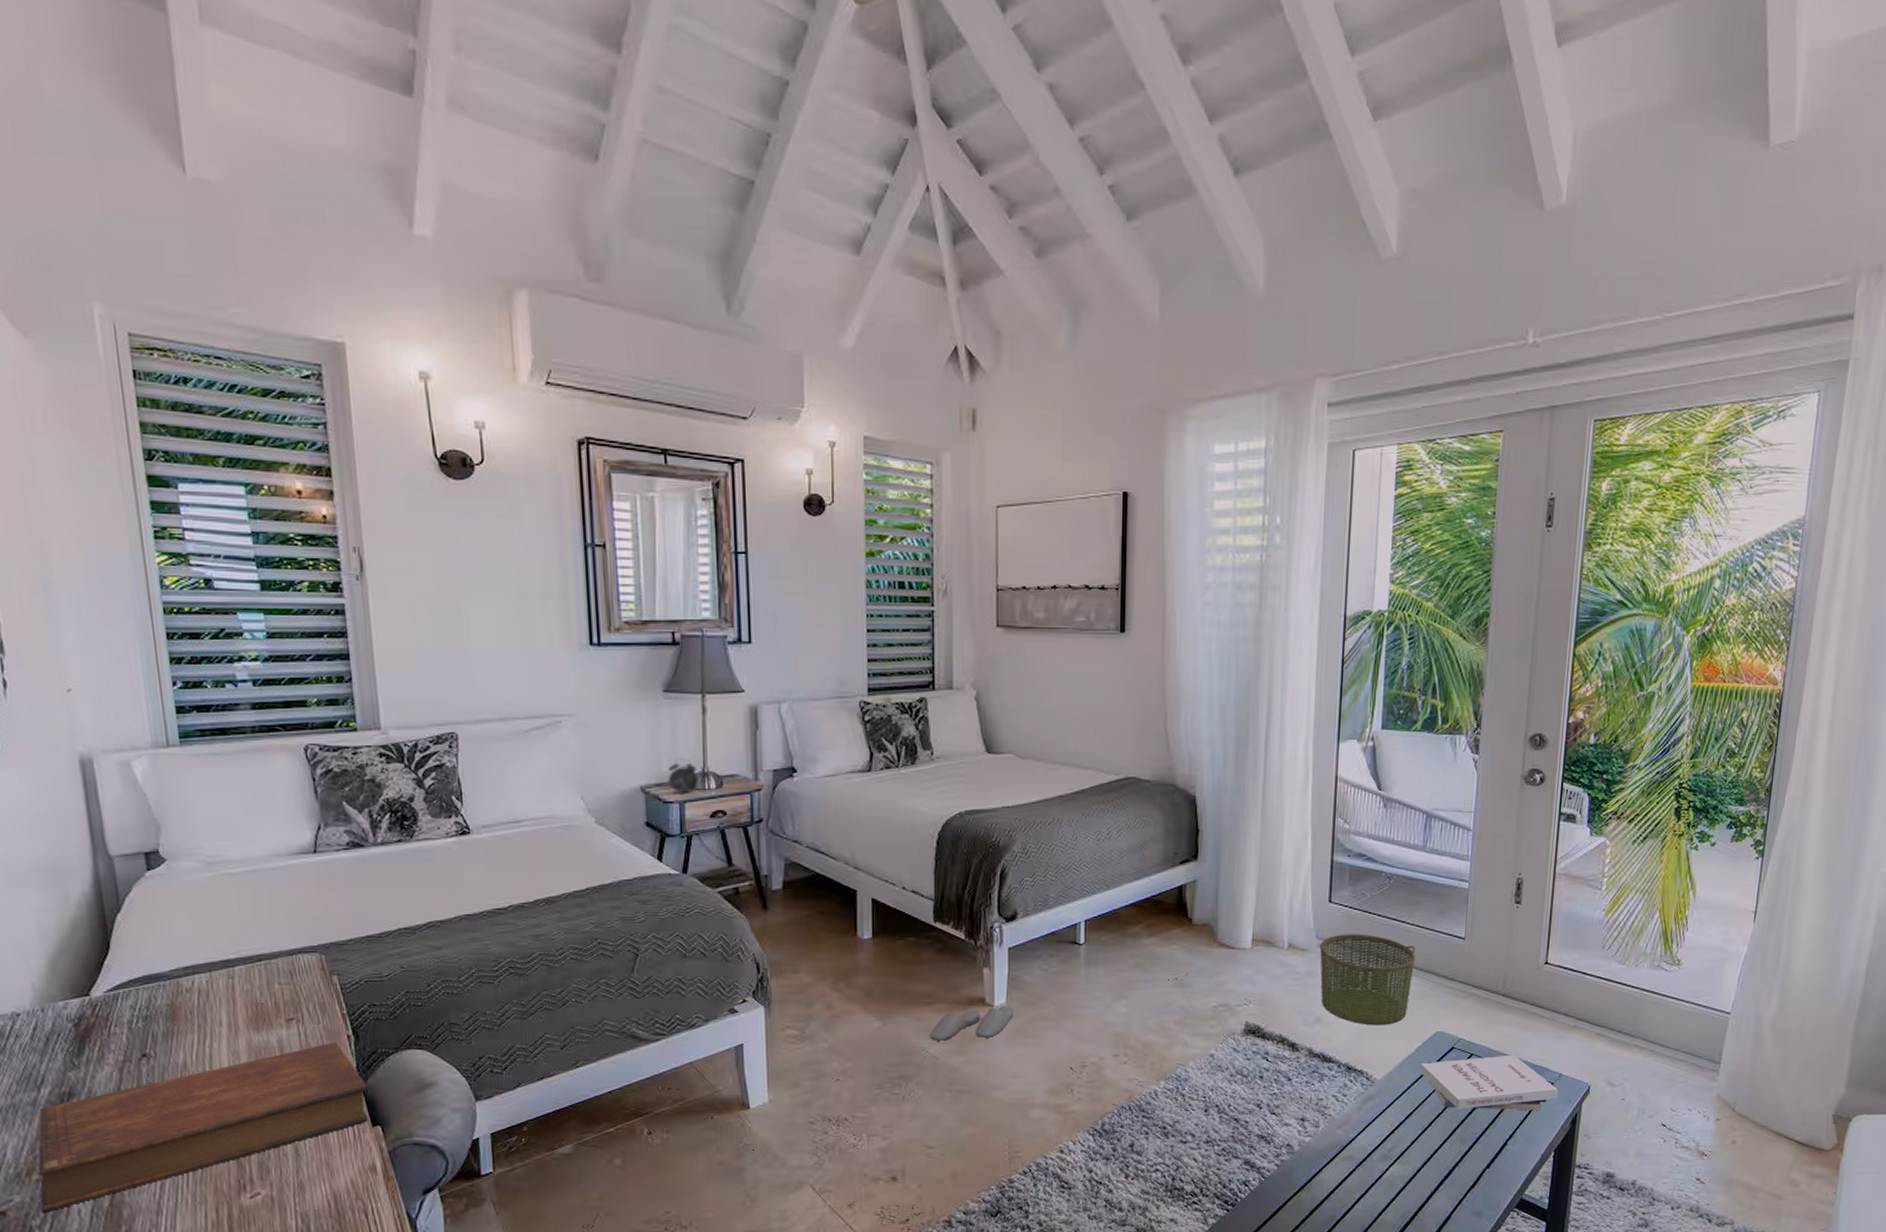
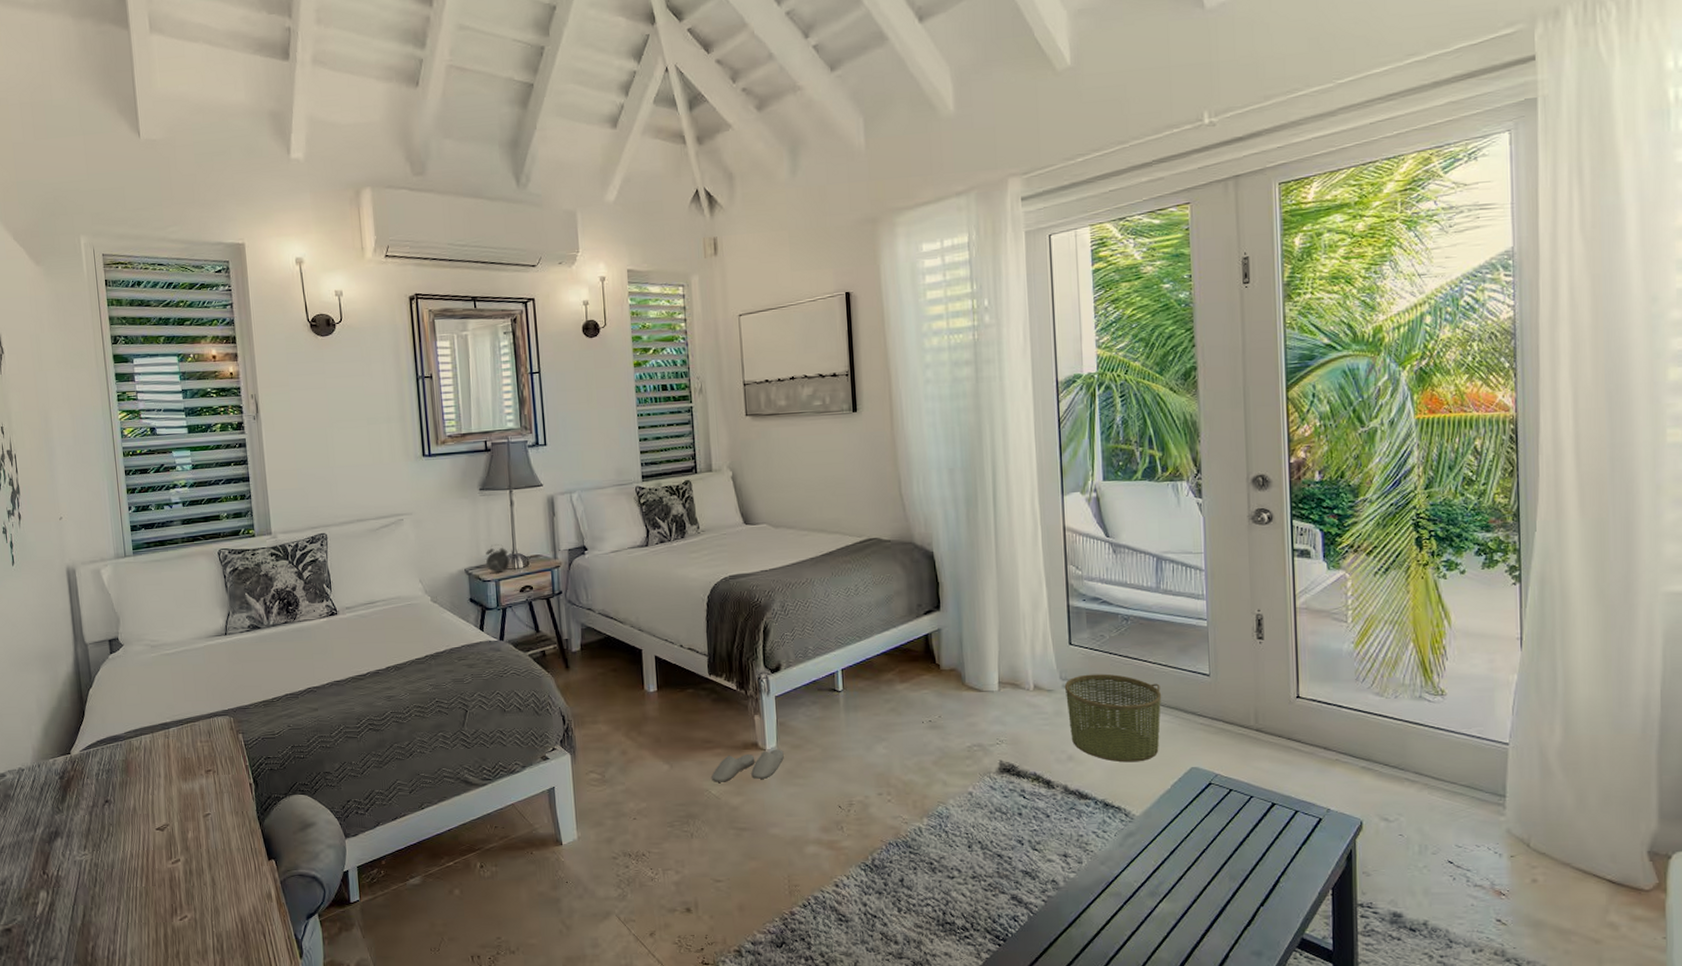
bible: present [38,1042,369,1213] -> none [34,789,266,931]
books: present [1419,1054,1559,1111] -> none [1178,789,1329,847]

